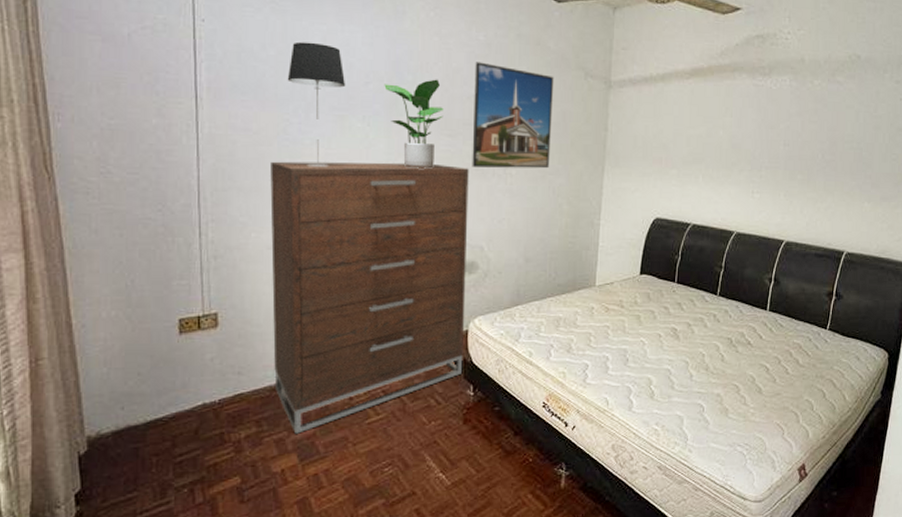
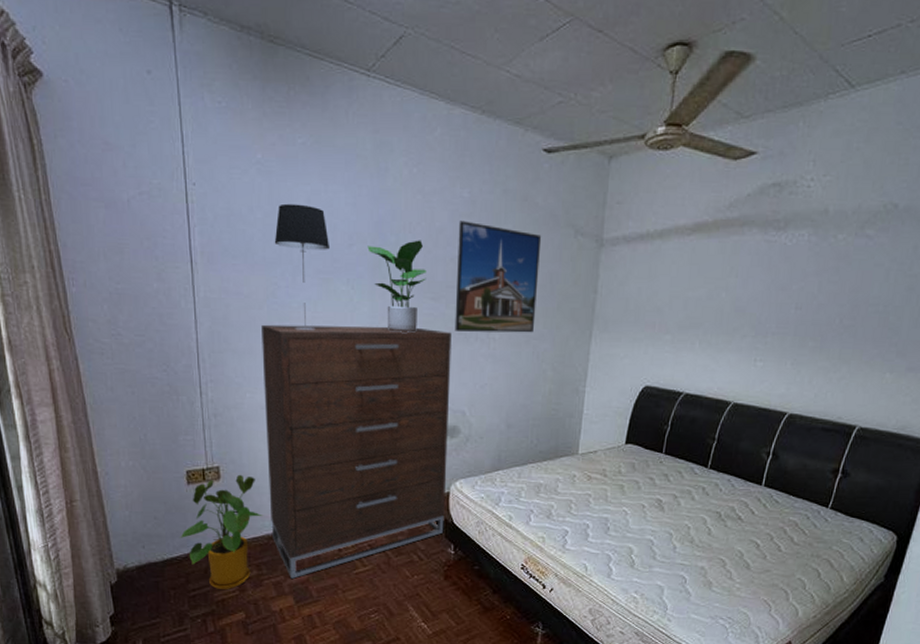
house plant: none [167,320,267,452] -> present [180,474,264,589]

